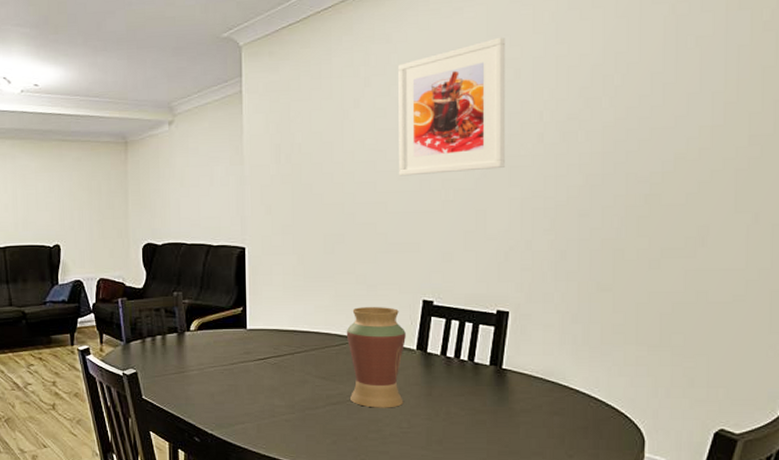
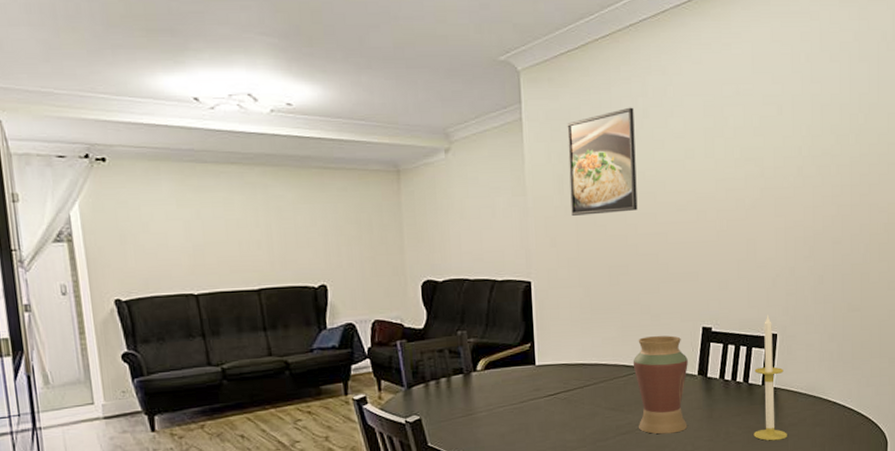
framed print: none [286,76,356,184] -> present [567,107,638,216]
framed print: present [398,37,505,176] -> none [674,74,771,207]
candle: none [478,290,519,427] -> present [753,315,787,441]

